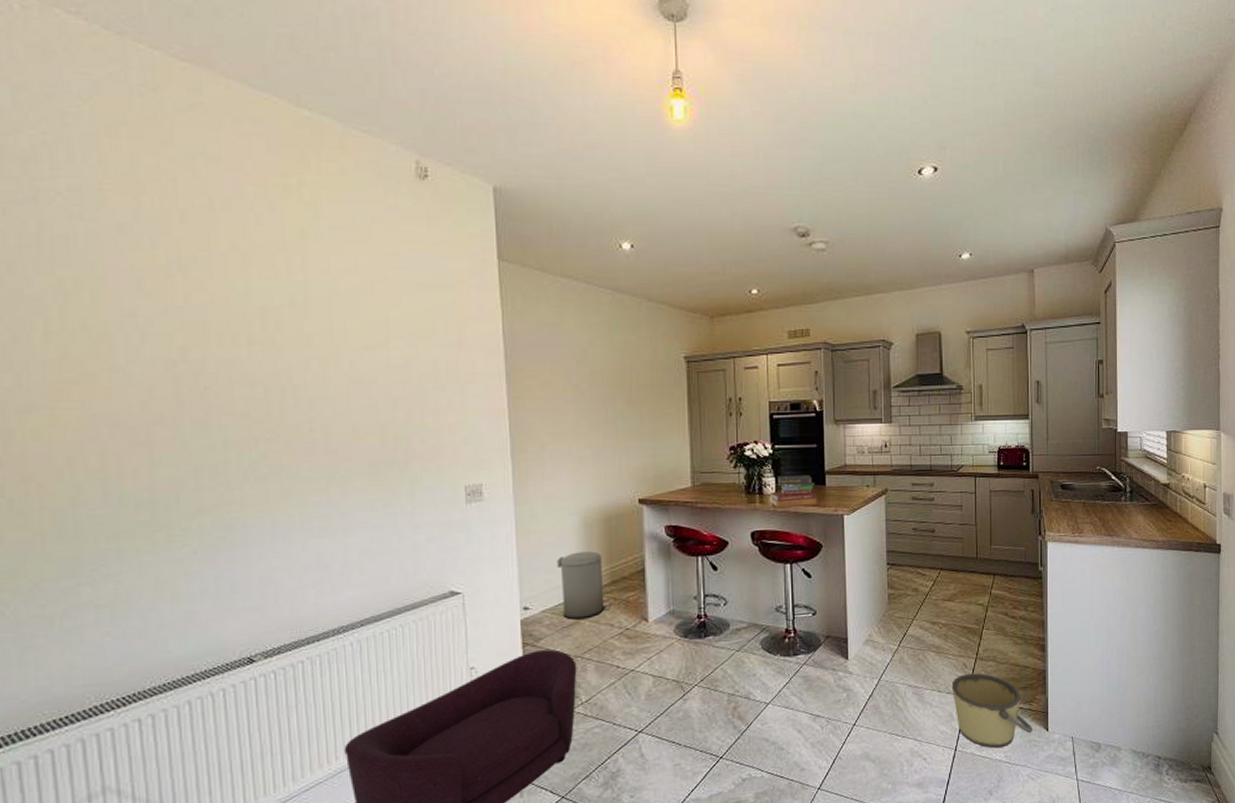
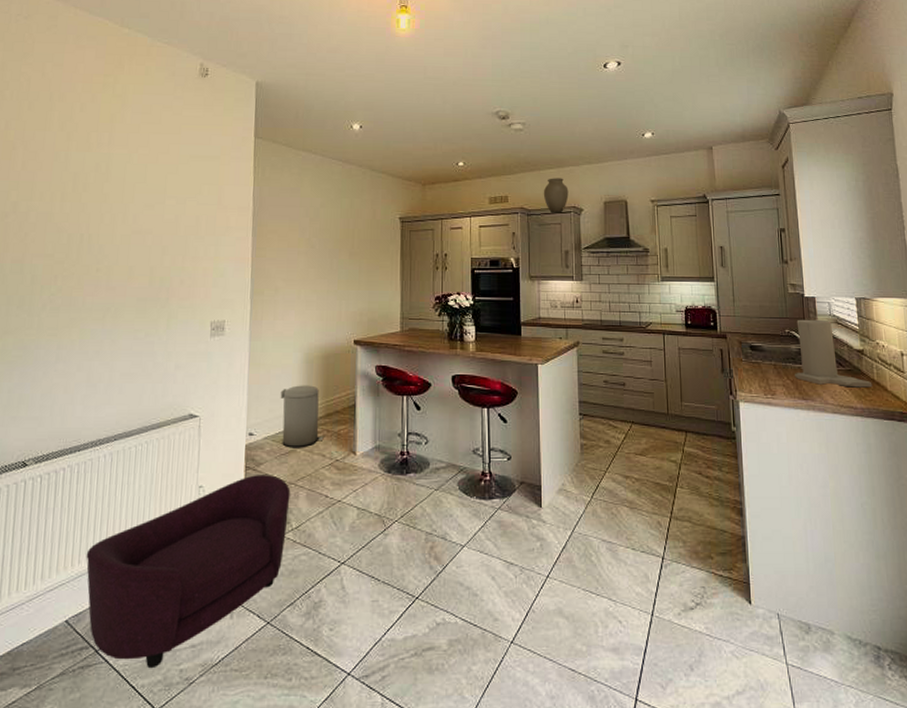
books: present [770,475,816,508] -> none [470,325,512,355]
vase: none [849,307,877,348] -> present [543,178,569,213]
bucket: present [953,673,1033,748] -> none [647,533,734,617]
paper towel: none [1103,454,1175,522] -> present [795,319,873,388]

